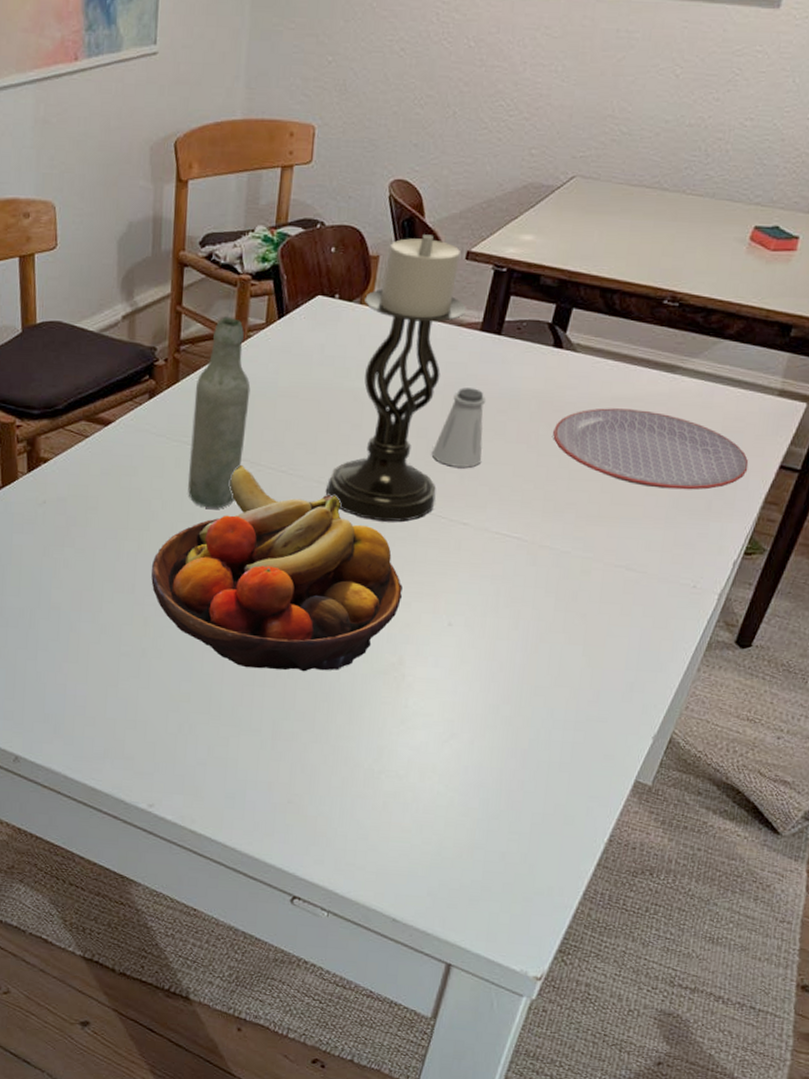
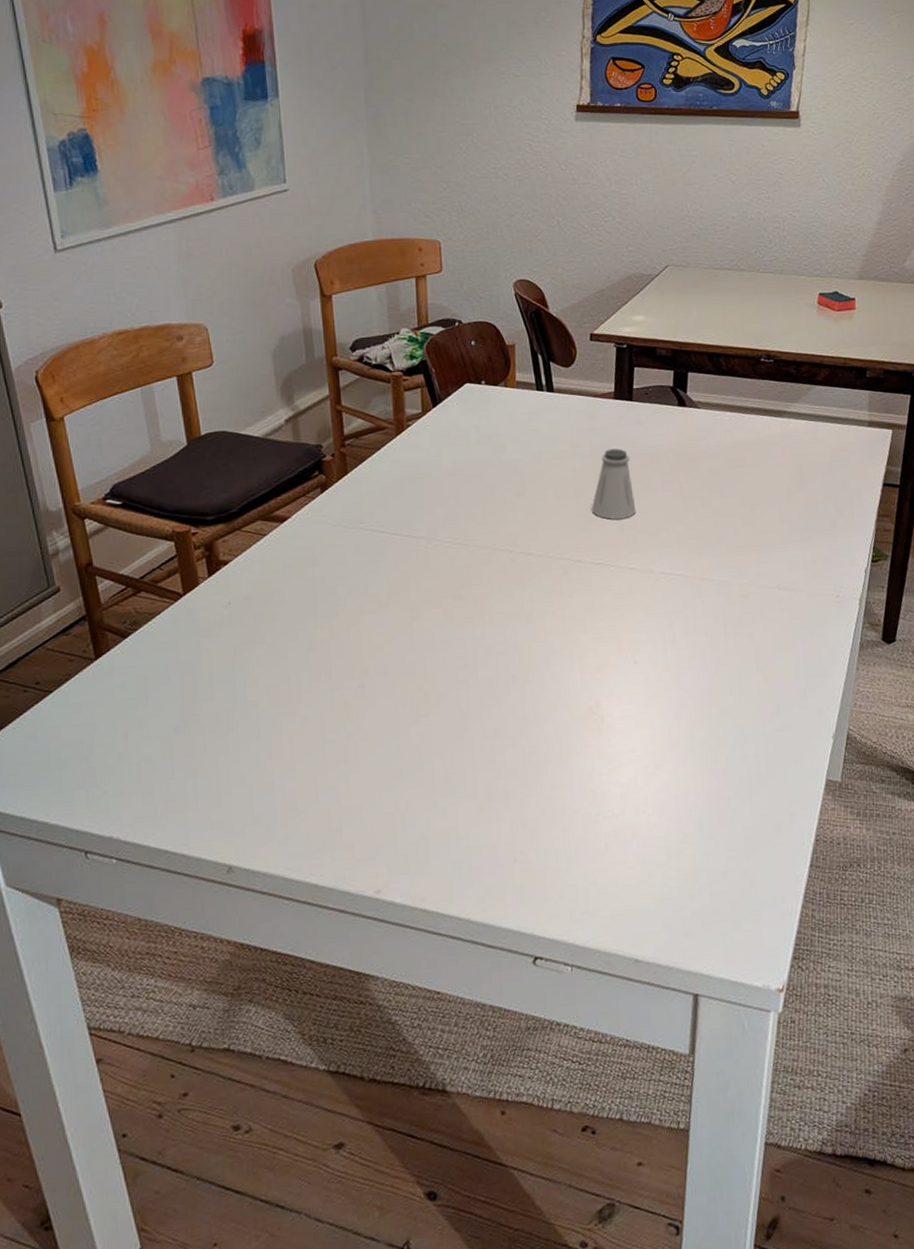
fruit bowl: present [151,464,403,672] -> none [345,542,589,735]
bottle: present [188,316,251,509] -> none [364,410,419,587]
candle holder: present [325,234,466,522] -> none [501,323,602,577]
plate: present [553,408,749,490] -> none [692,450,859,515]

